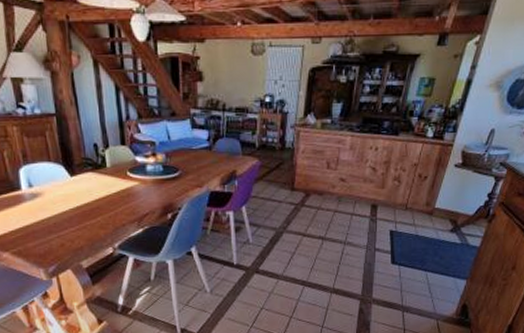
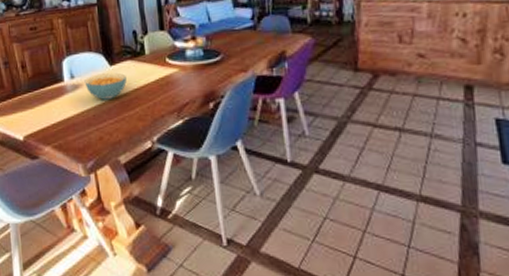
cereal bowl: none [43,183,88,209] -> present [84,72,127,100]

